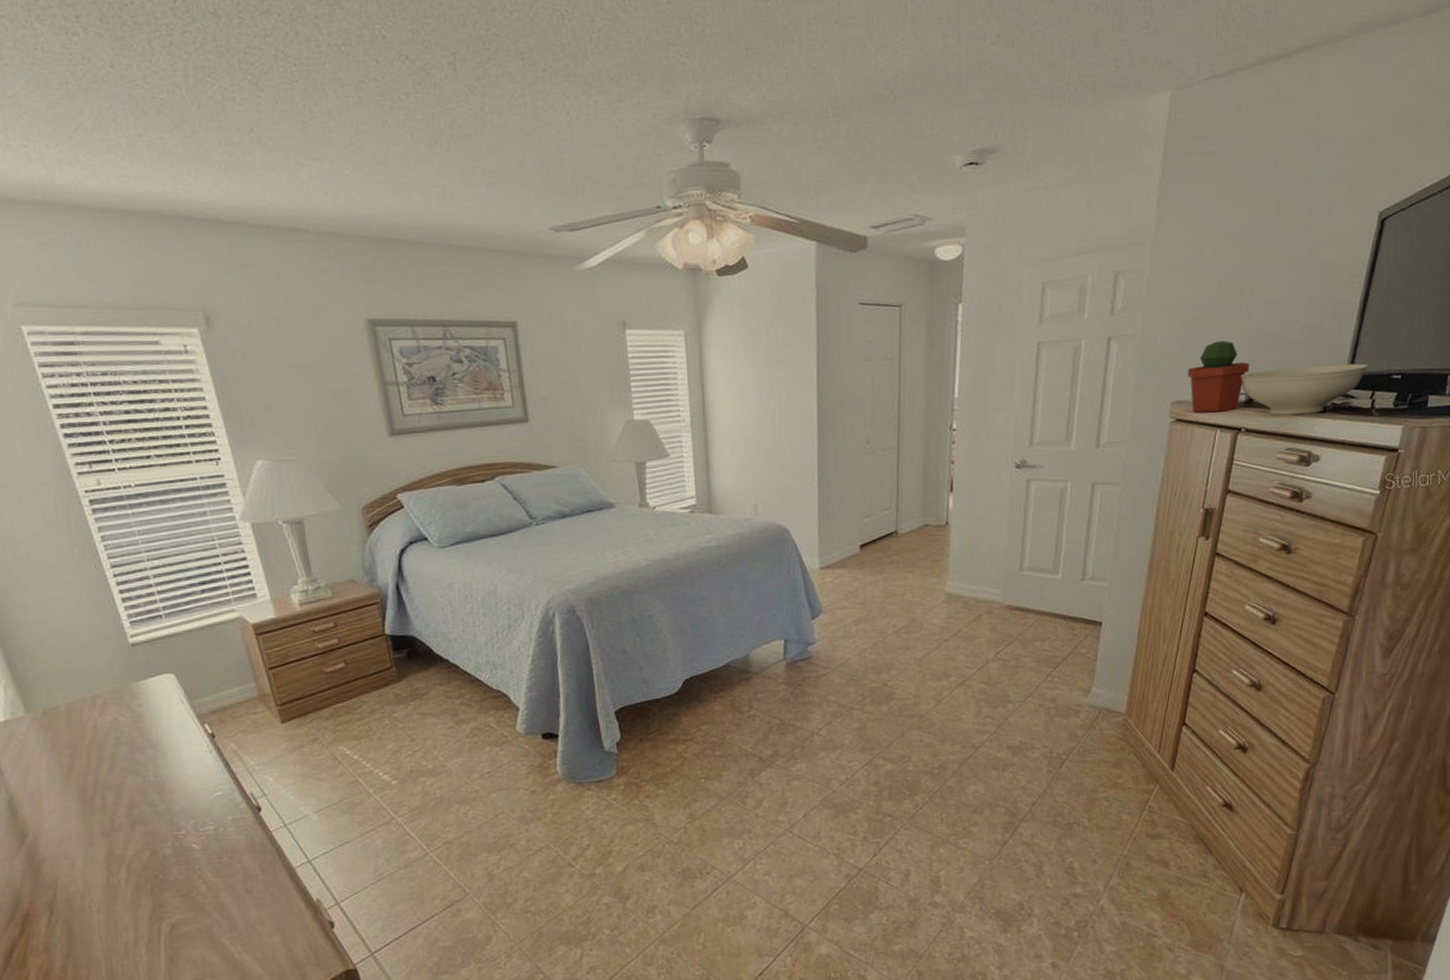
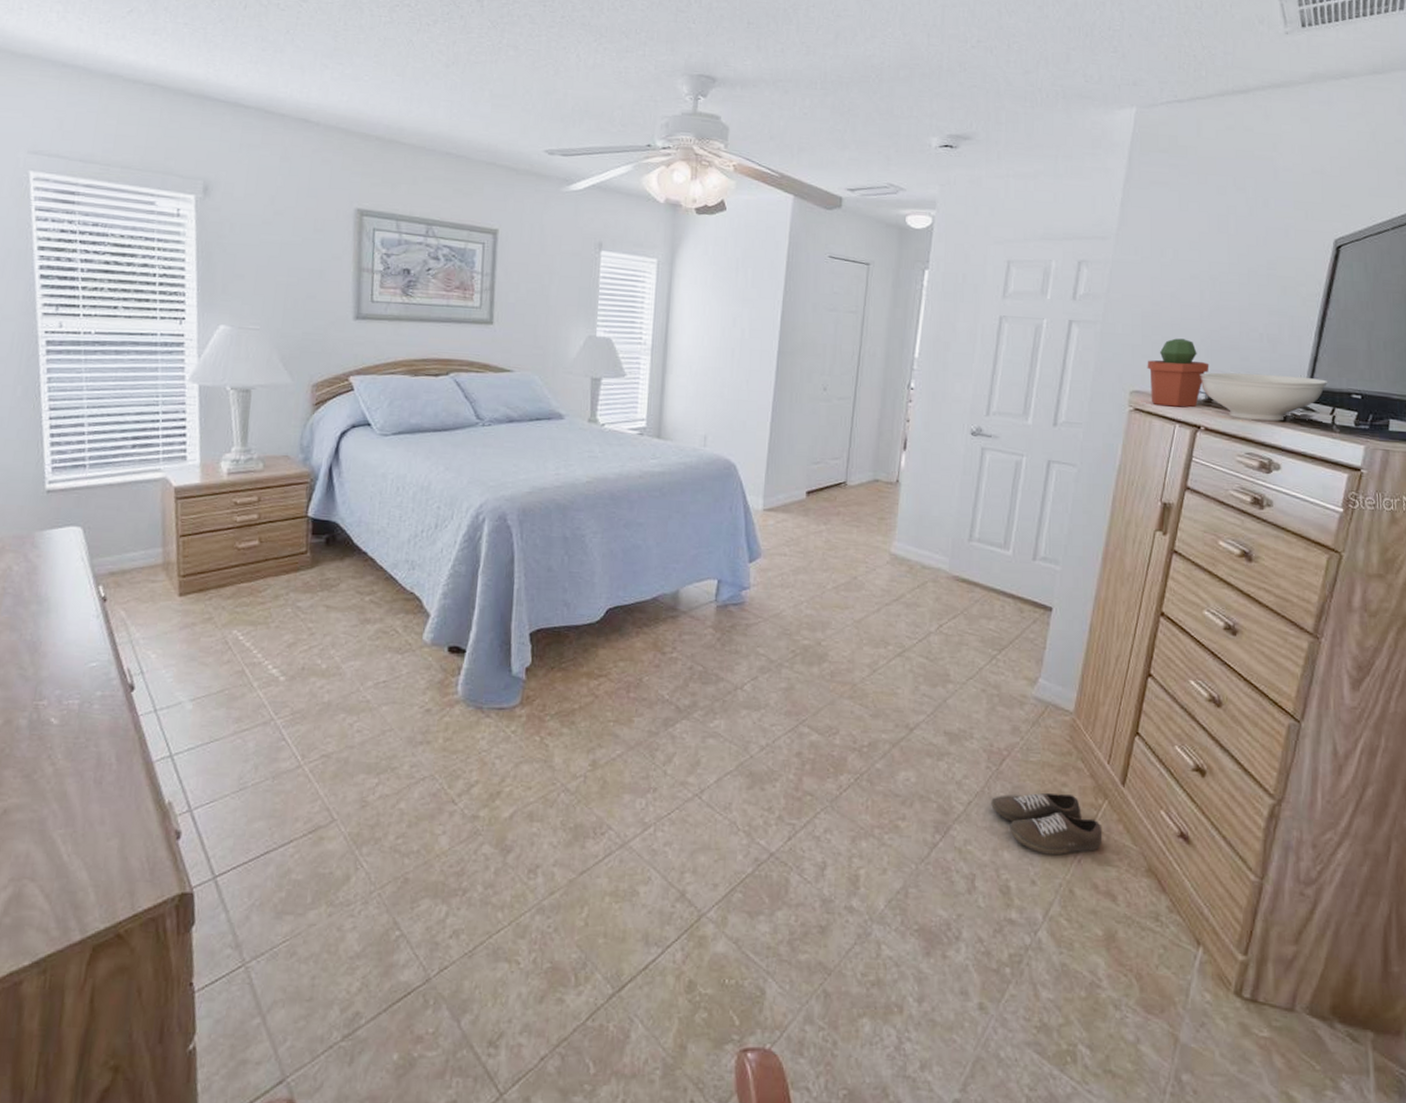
shoe: none [1053,784,1155,837] -> present [991,792,1103,855]

